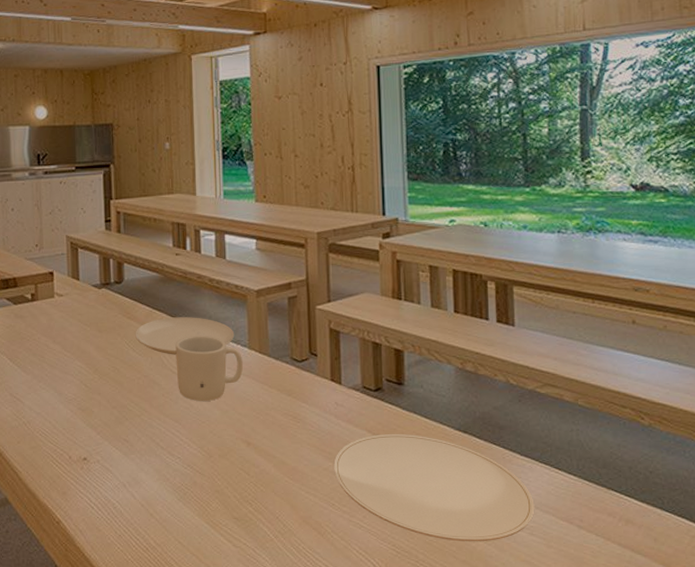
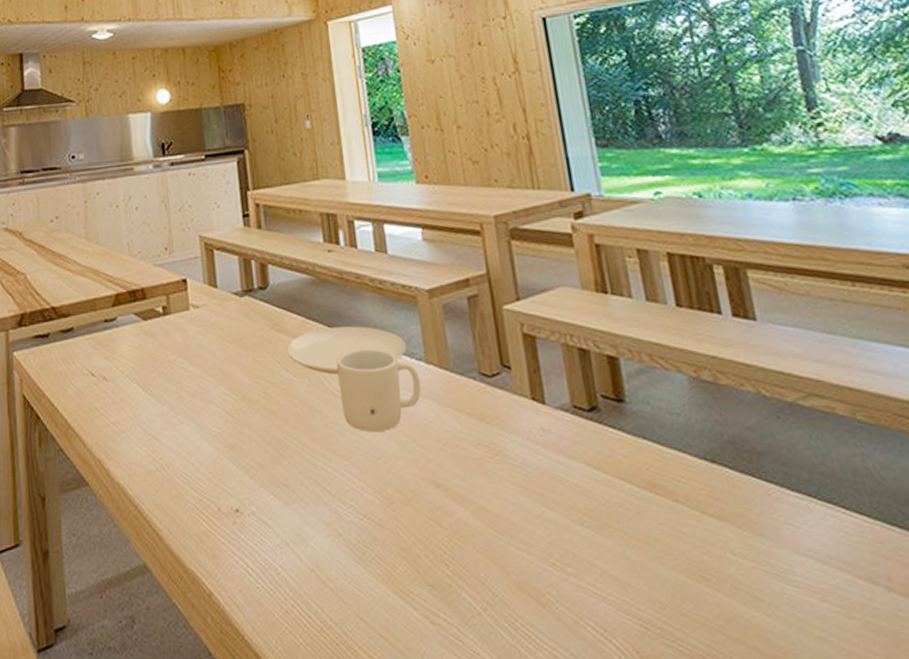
plate: present [334,433,535,542] -> none [547,466,823,613]

